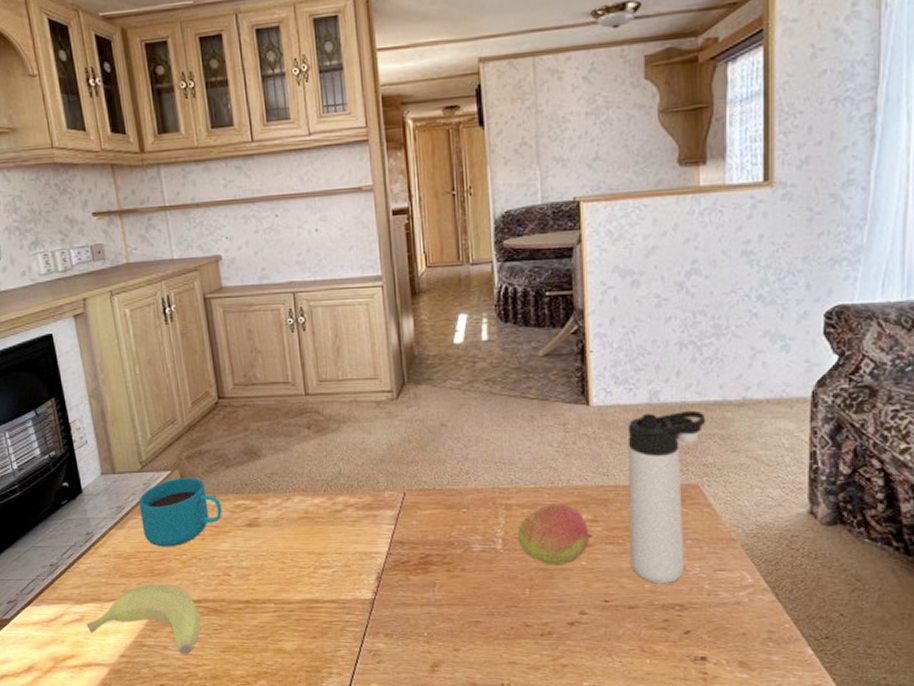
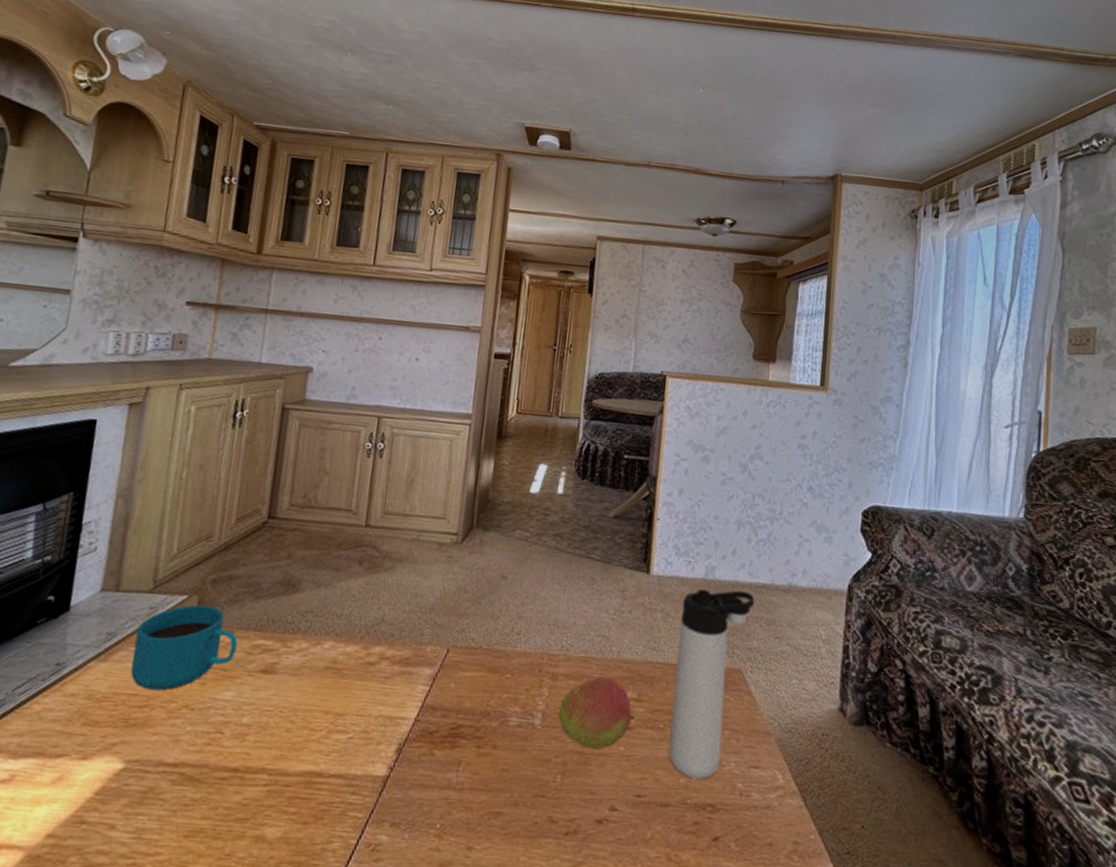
banana: present [86,584,201,654] -> none [13,737,171,837]

